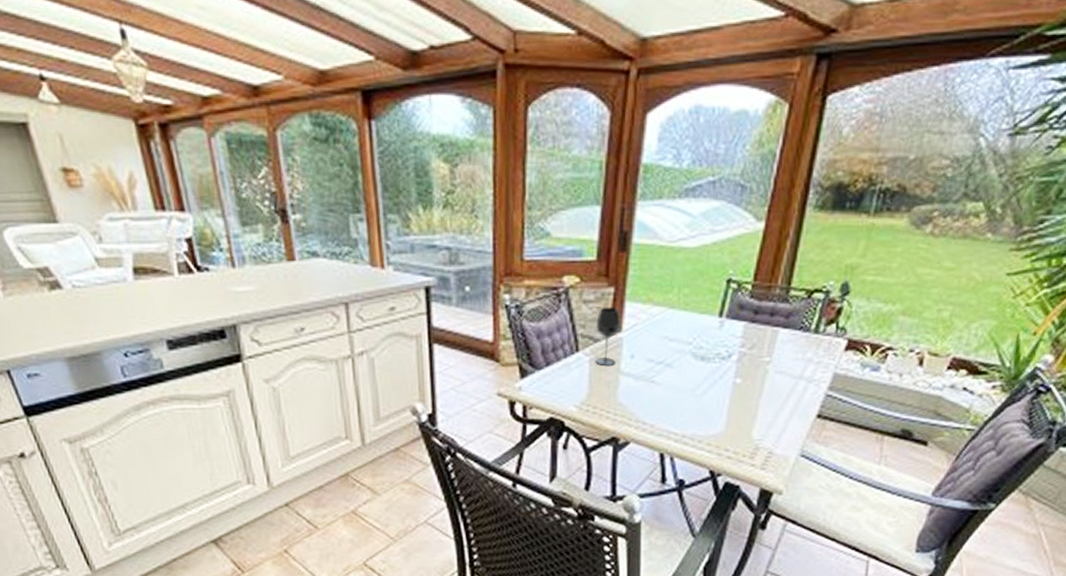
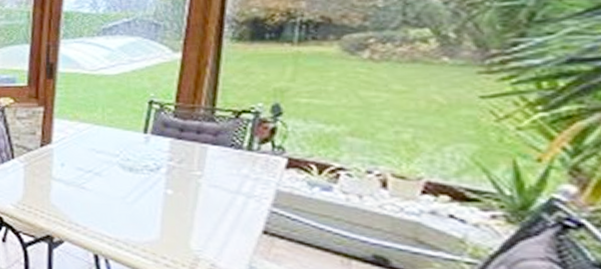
wine glass: present [595,306,621,365] -> none [29,122,51,171]

